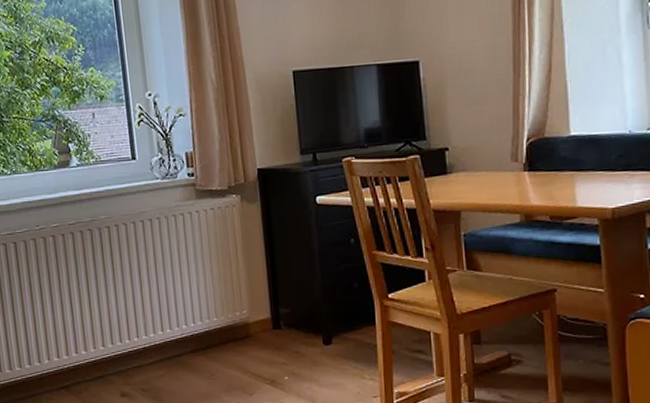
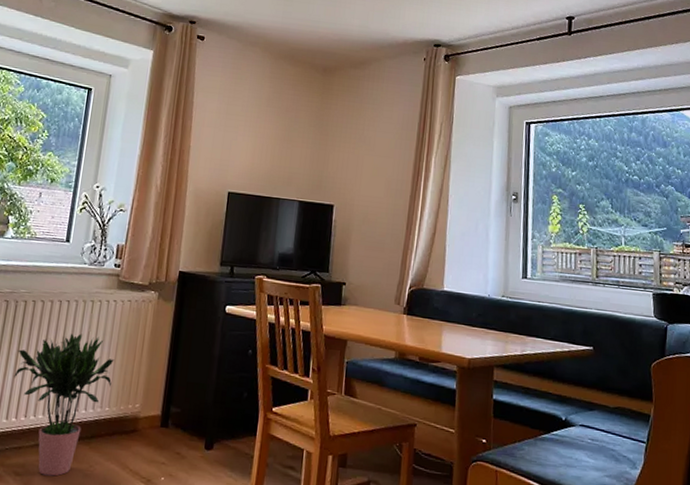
potted plant: none [114,250,213,388] -> present [14,333,114,476]

